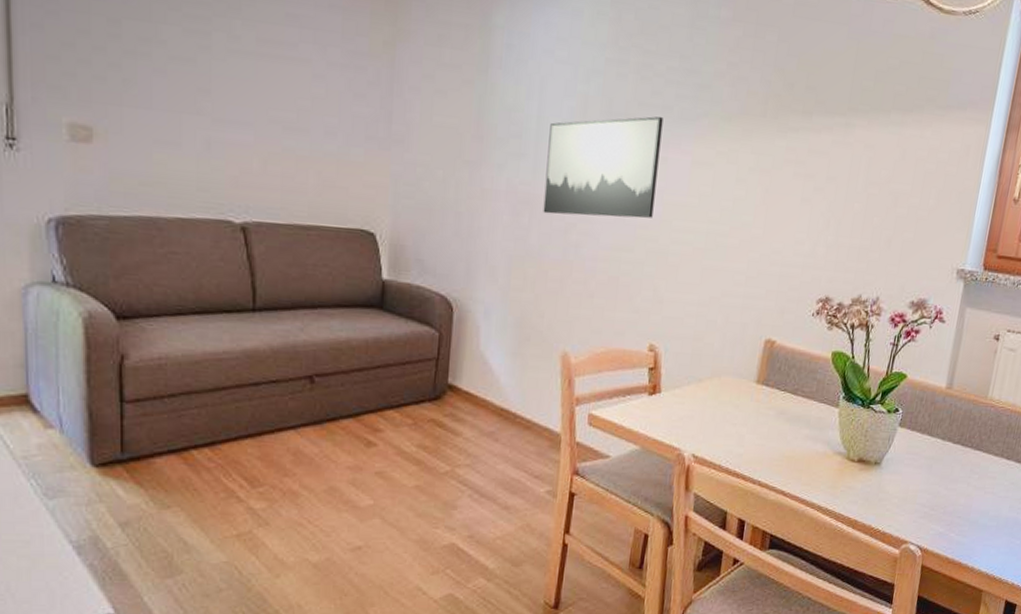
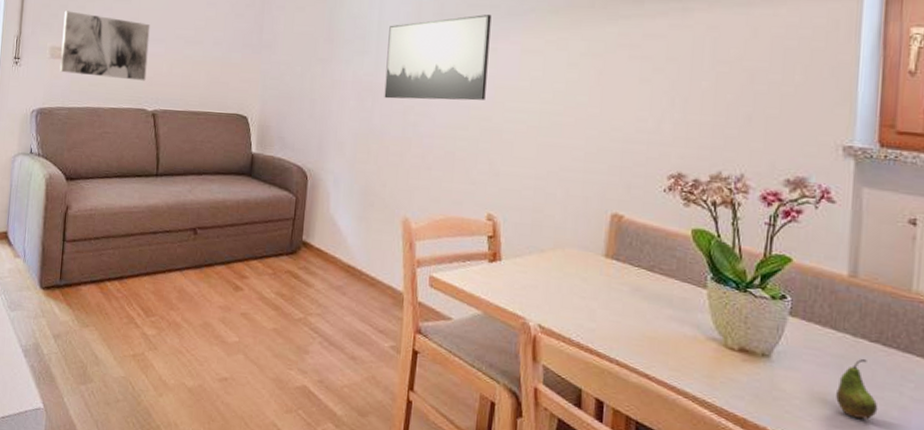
wall art: none [86,68,229,181] -> present [59,11,150,81]
fruit: none [924,458,952,508] -> present [836,358,878,419]

